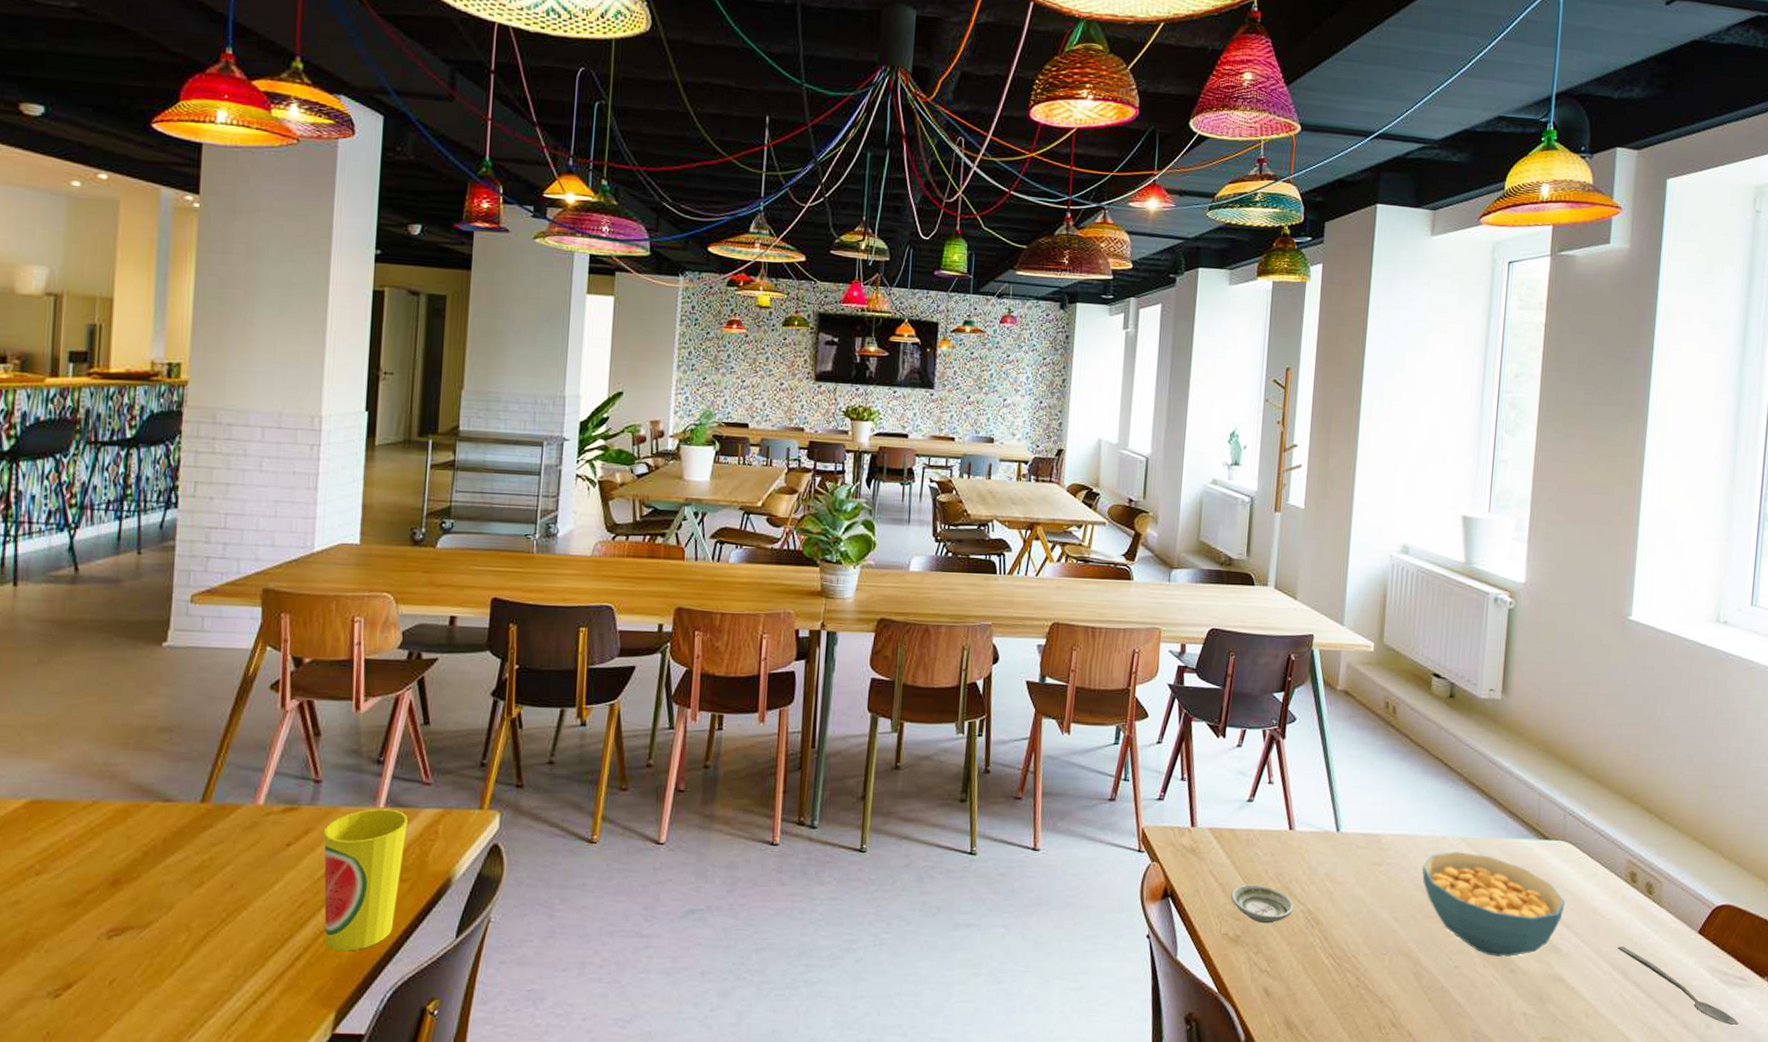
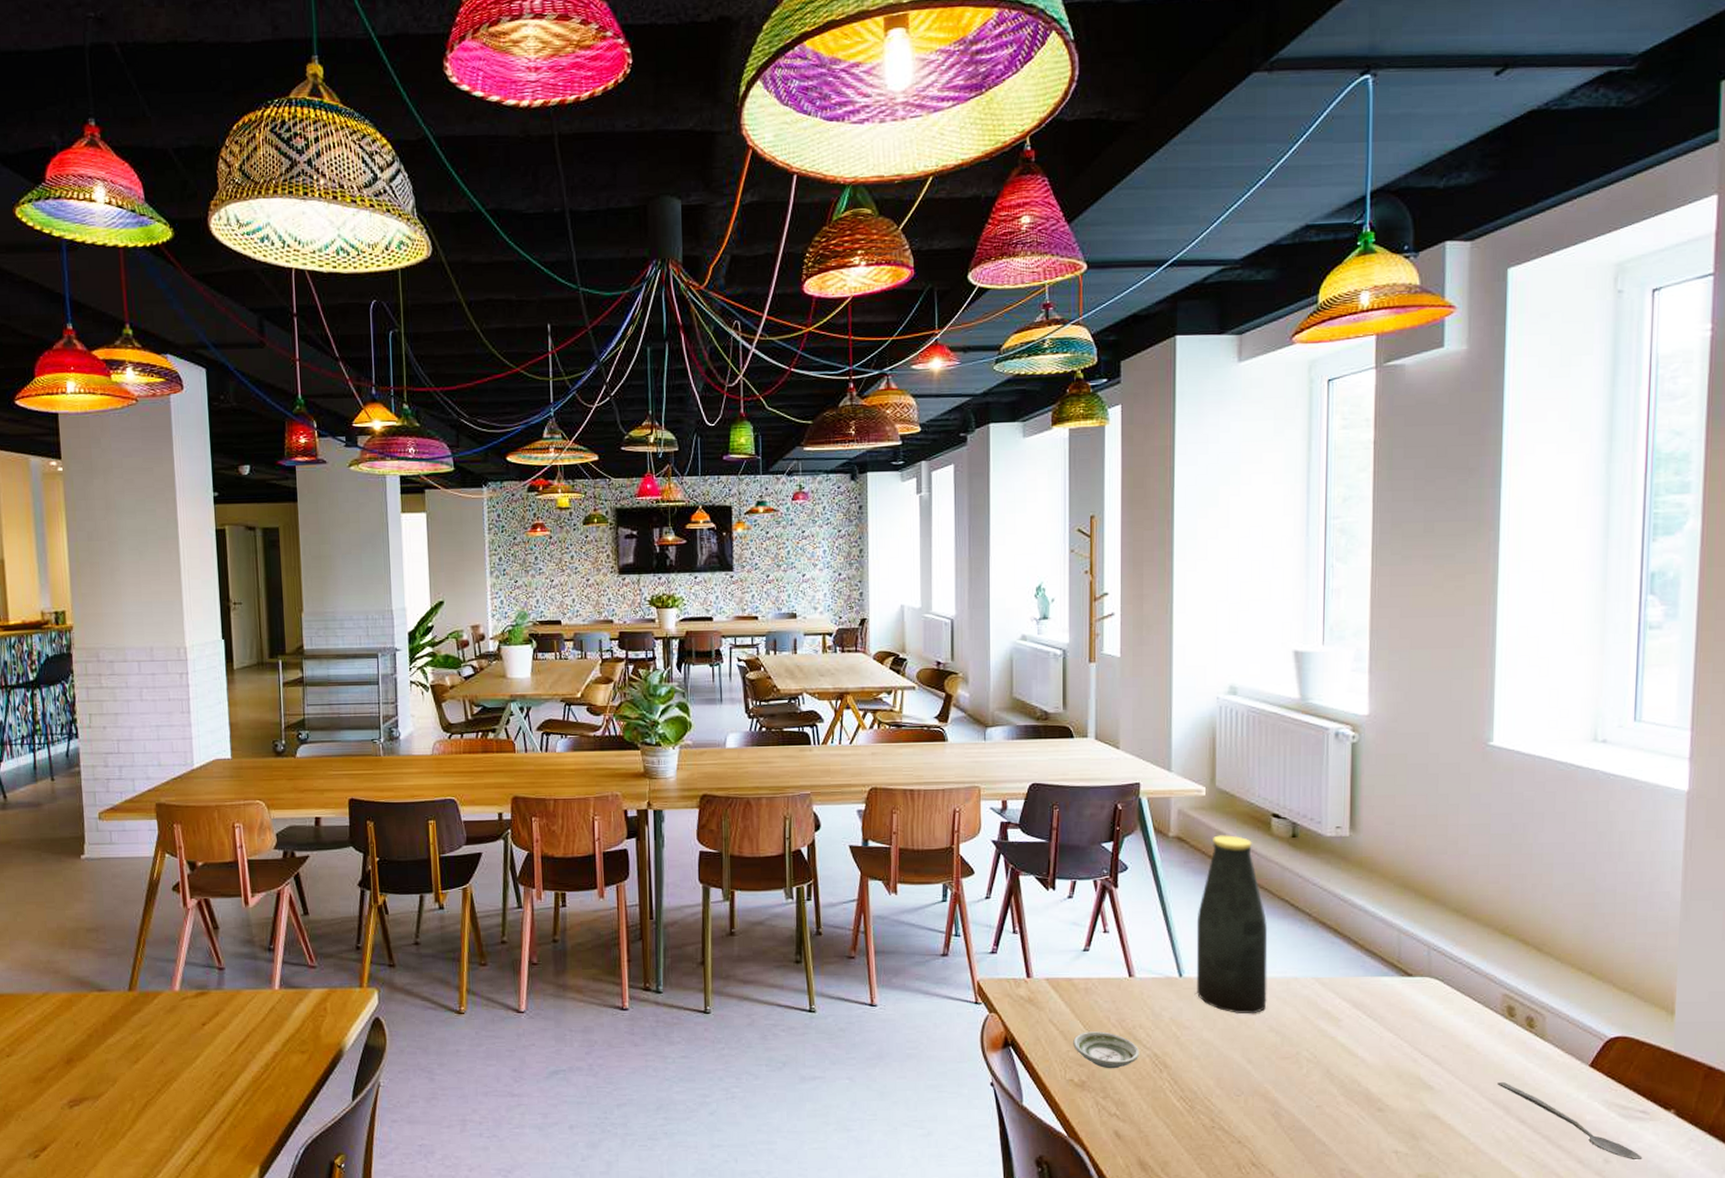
cup: present [324,809,408,951] -> none [232,990,300,1115]
bottle: none [1352,691,1422,871] -> present [1196,835,1268,1013]
cereal bowl: present [1422,851,1565,957] -> none [1273,991,1434,1095]

